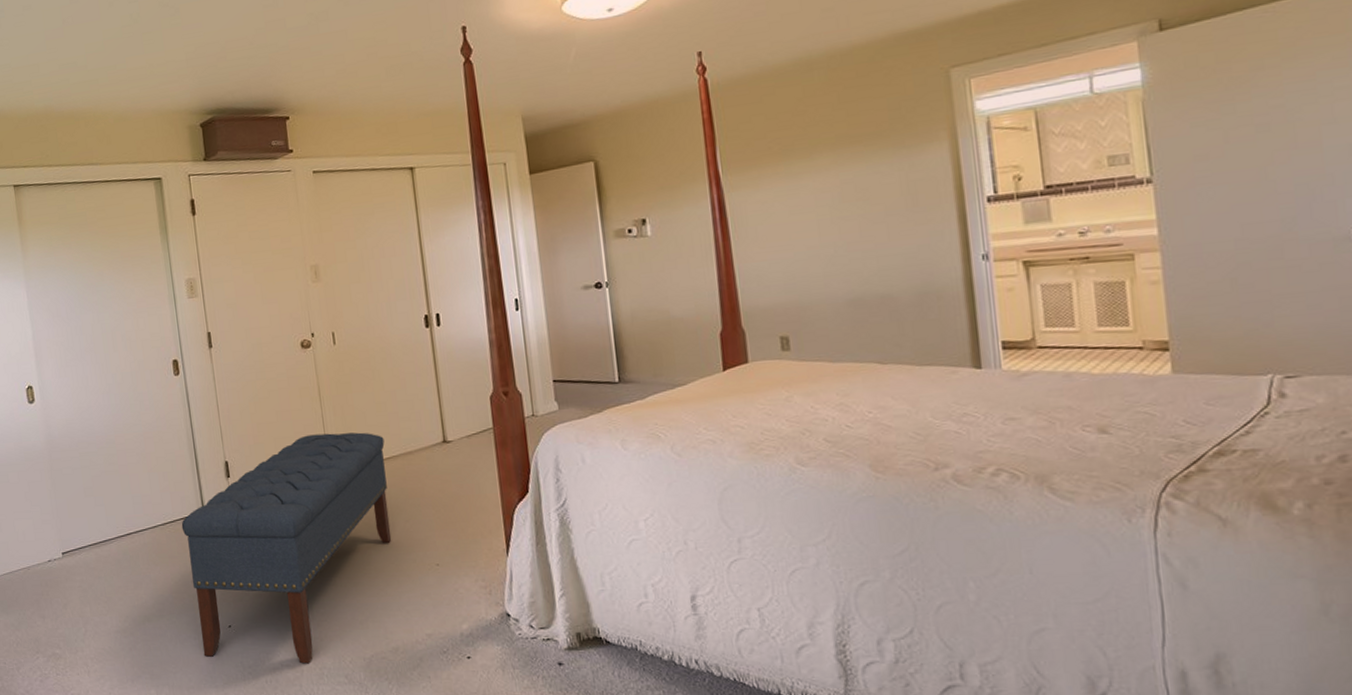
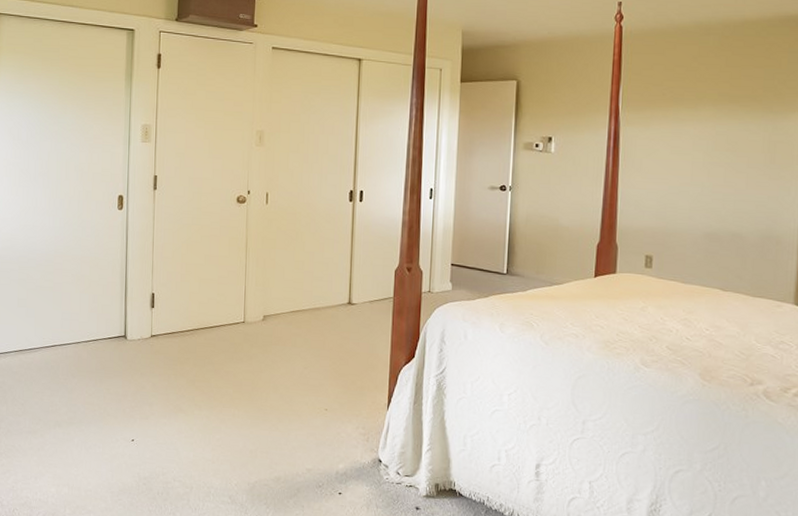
bench: present [181,432,392,664] -> none [103,280,297,482]

